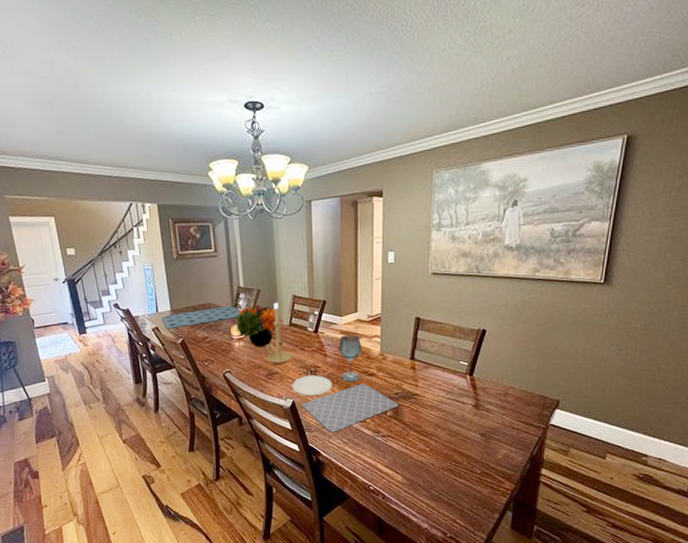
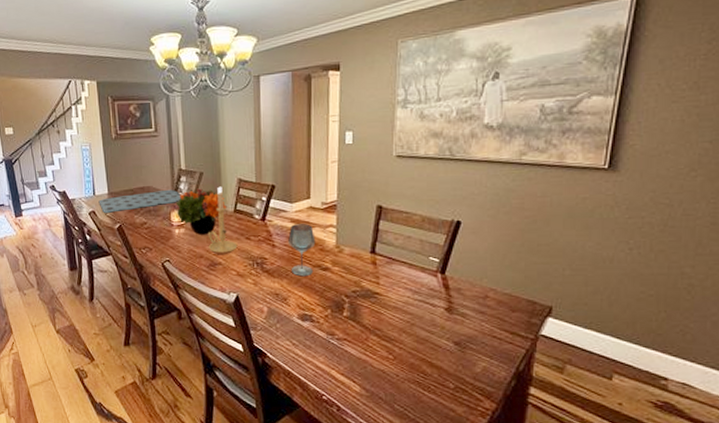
plate: present [291,375,333,397] -> none [235,268,281,291]
placemat: present [302,384,398,433] -> none [246,279,356,332]

